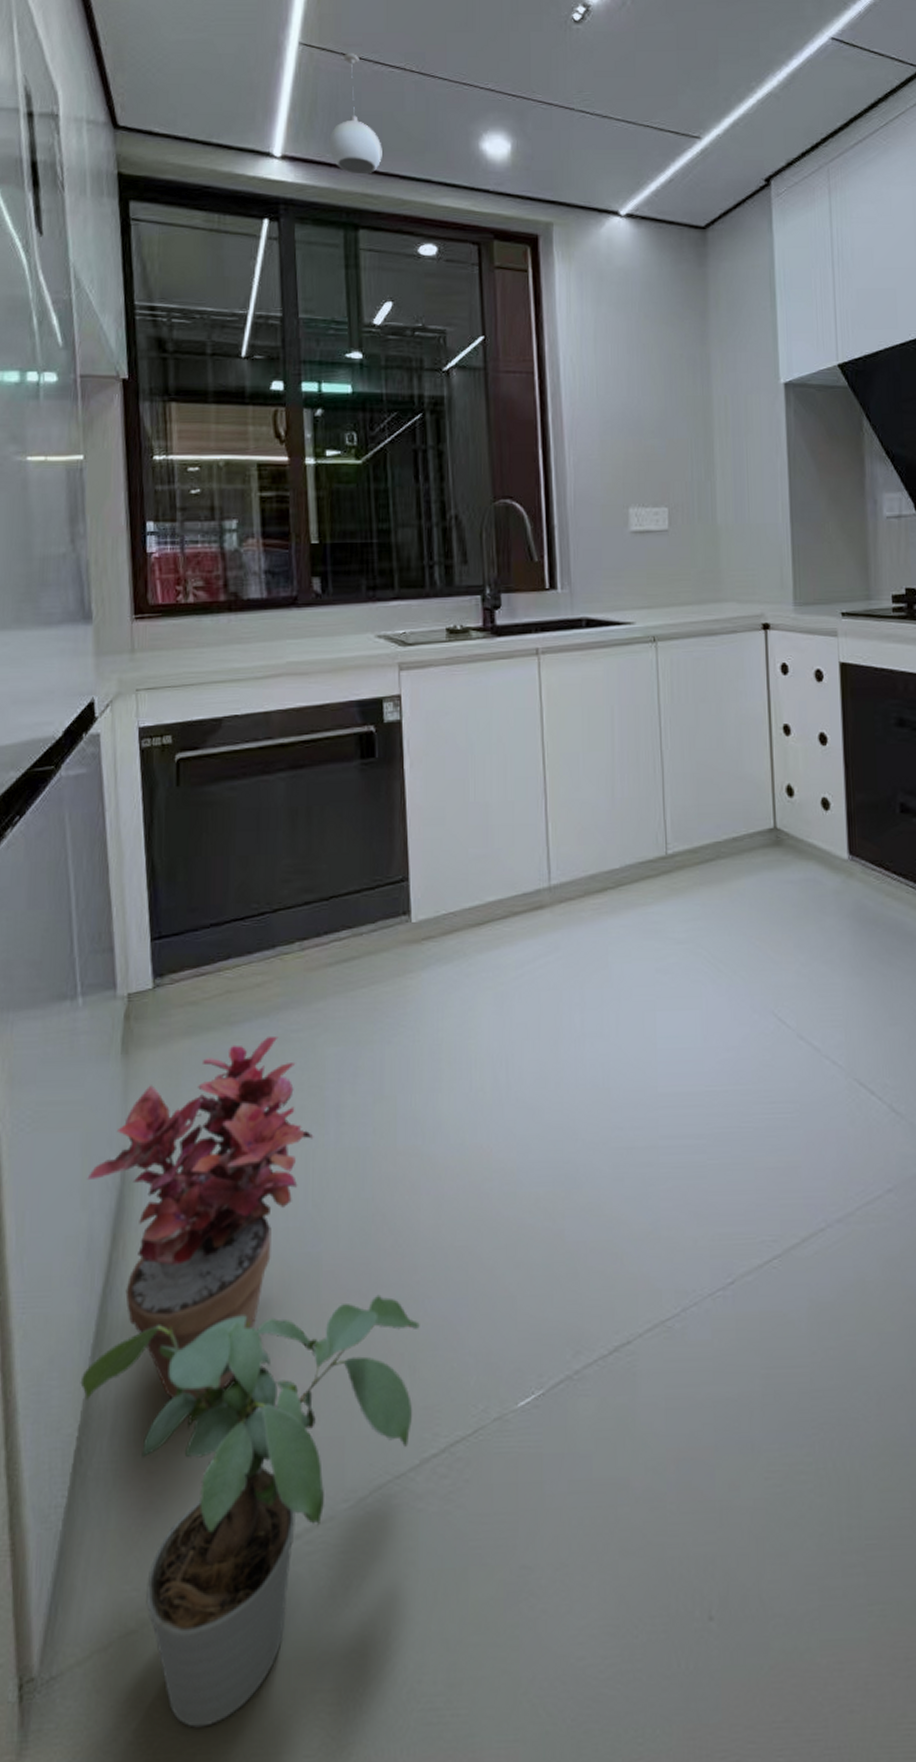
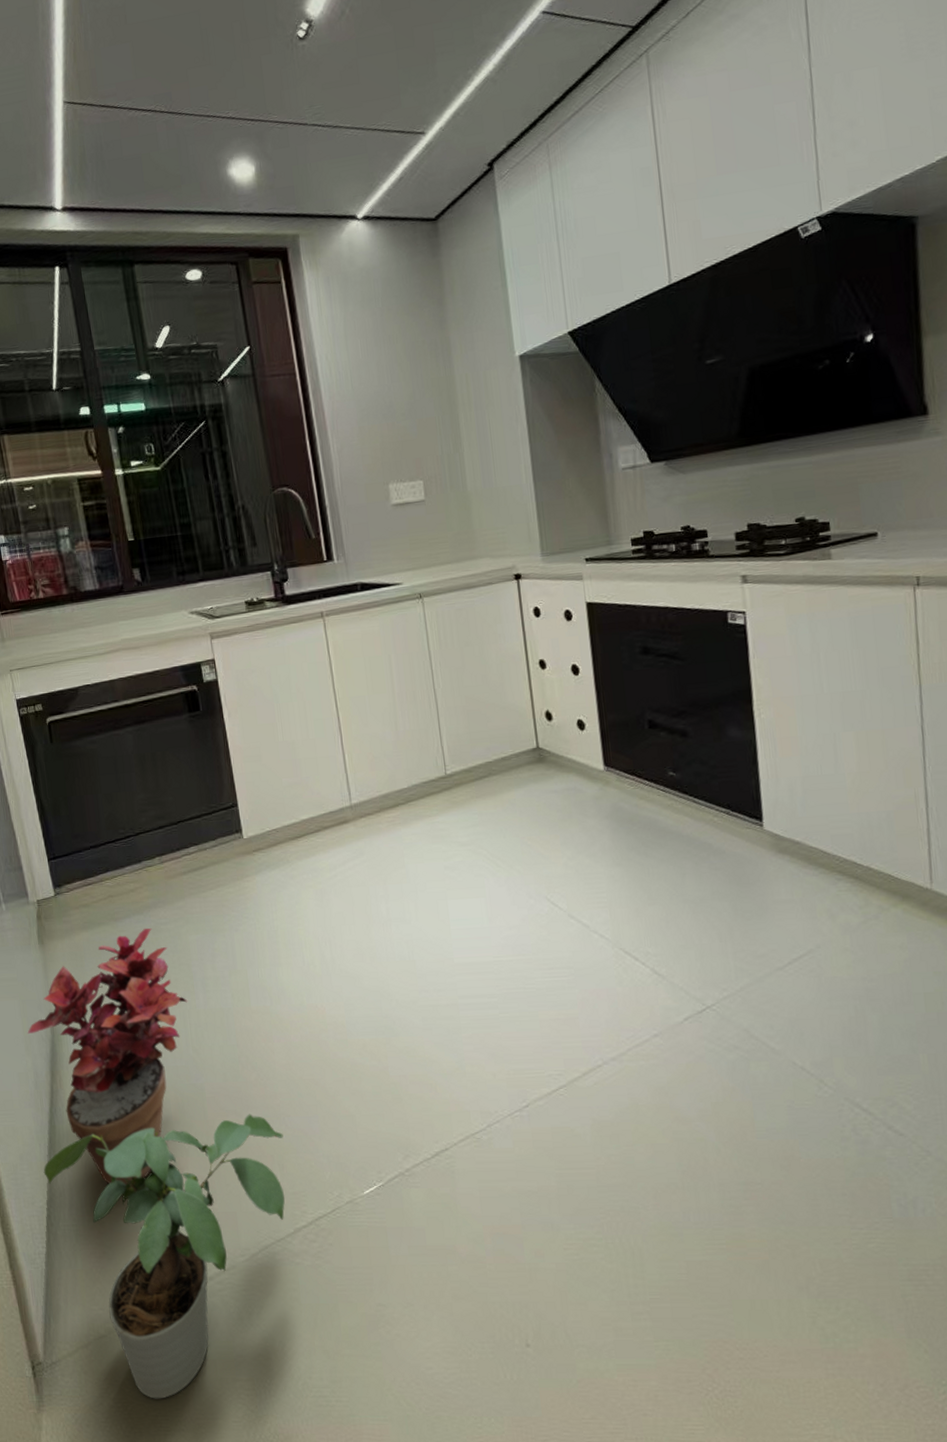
pendant light: present [329,52,382,175] -> none [99,103,146,216]

